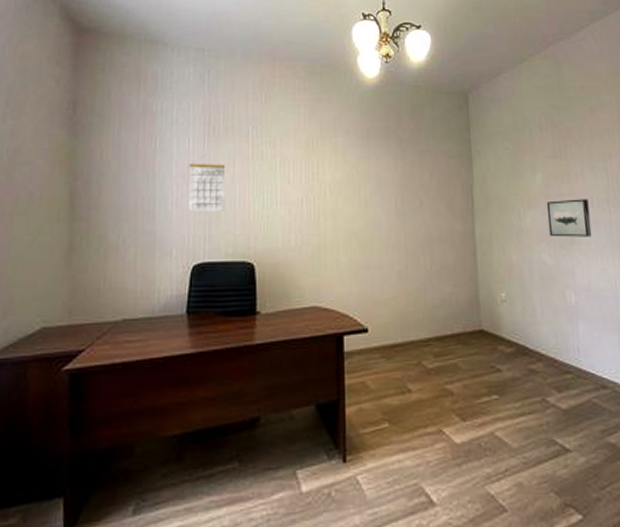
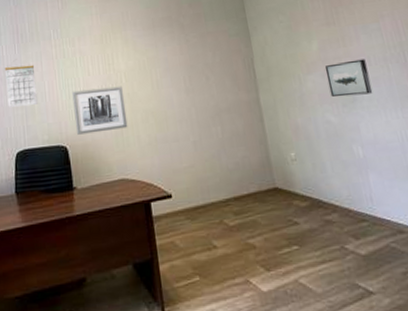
wall art: none [266,200,327,251] -> present [72,86,128,135]

